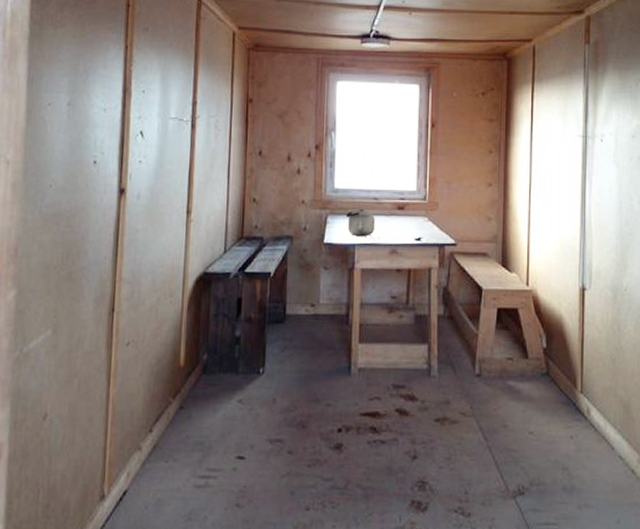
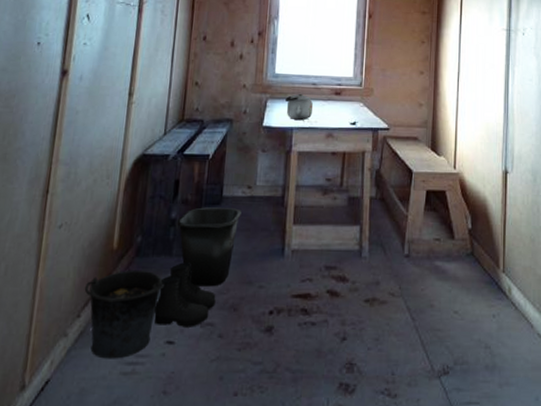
bucket: none [154,386,232,473] -> present [84,269,164,359]
boot: none [223,379,284,443] -> present [154,261,216,327]
waste bin: none [241,325,306,404] -> present [177,207,242,287]

